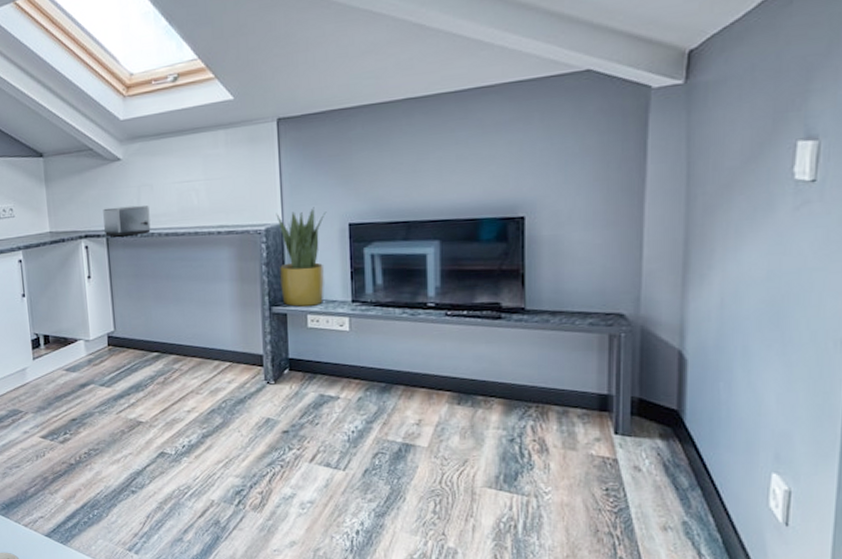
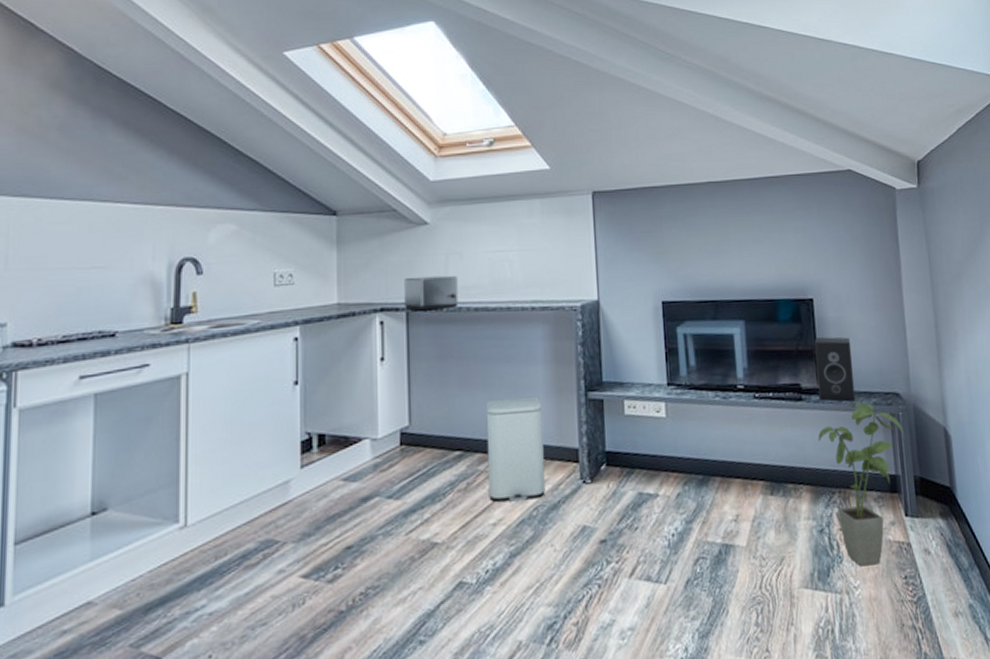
pedal bin: none [178,309,233,396] -> present [485,396,545,503]
planter: present [276,208,325,307] -> none [591,285,641,392]
house plant: none [516,321,624,475] -> present [818,401,904,567]
speaker: none [522,256,568,322] -> present [814,337,855,402]

